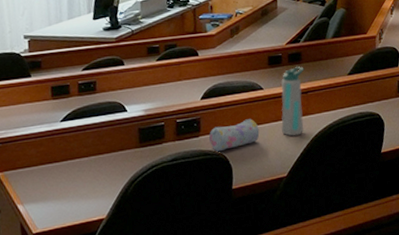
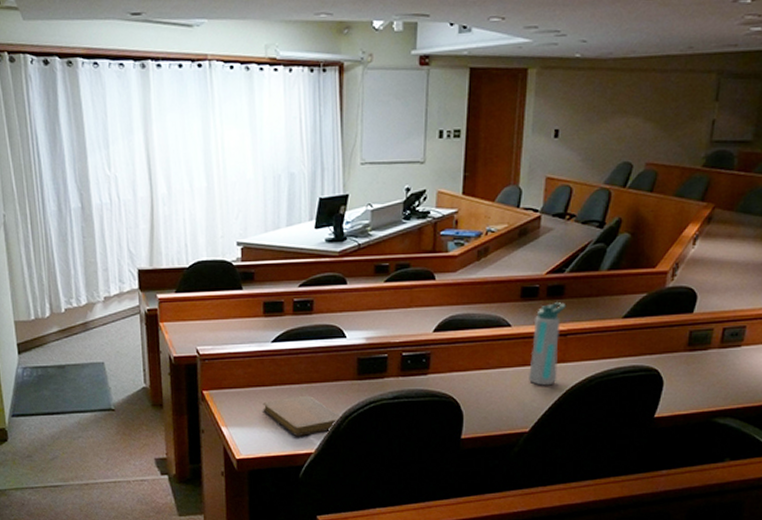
notebook: none [55,166,128,206] -> present [262,395,342,437]
pencil case: present [209,119,260,152] -> none [439,360,501,395]

